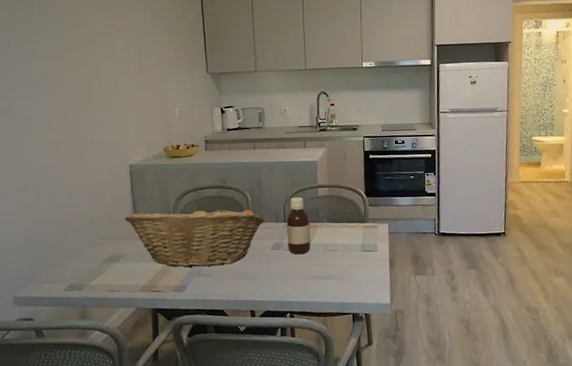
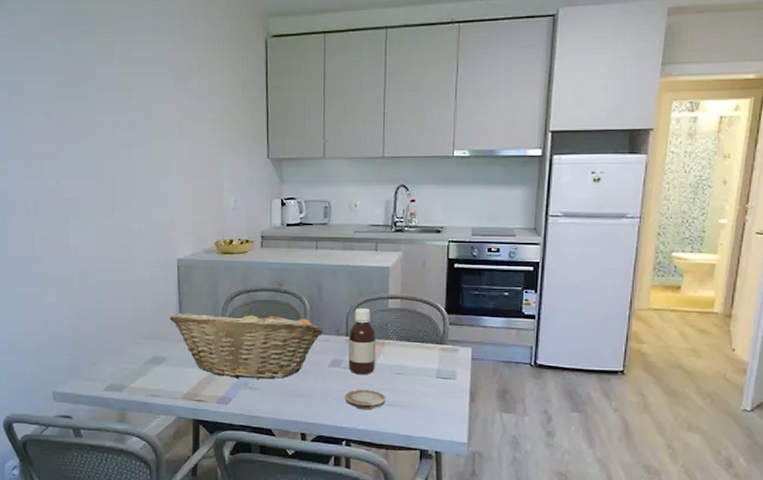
plate: none [286,266,322,285] -> present [344,389,386,410]

